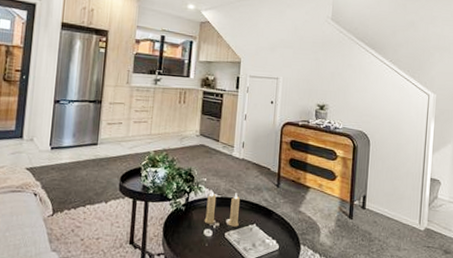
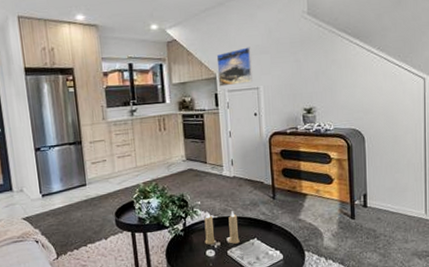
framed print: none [242,39,276,73] -> present [216,47,253,87]

